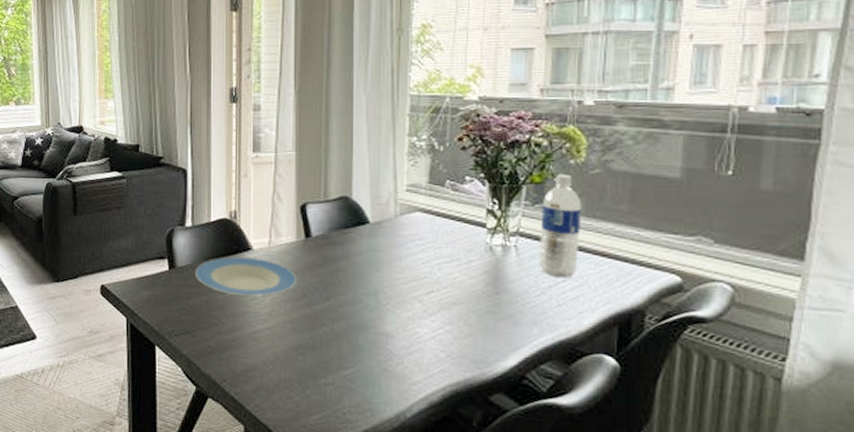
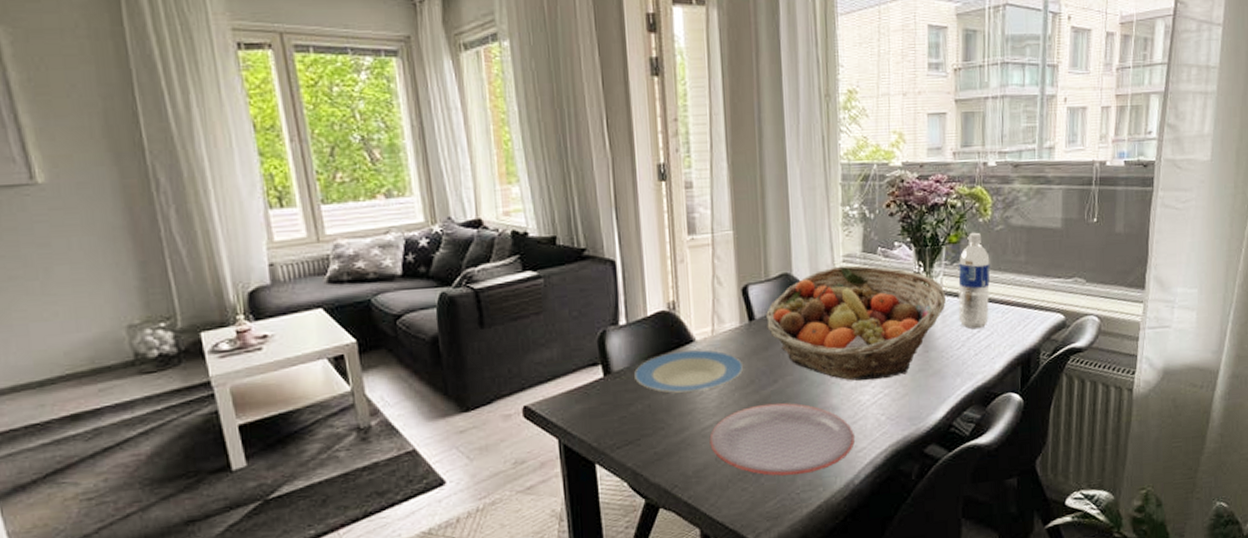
plate: none [259,319,408,395] -> present [709,403,855,476]
fruit basket: none [323,195,523,315] -> present [766,265,946,381]

